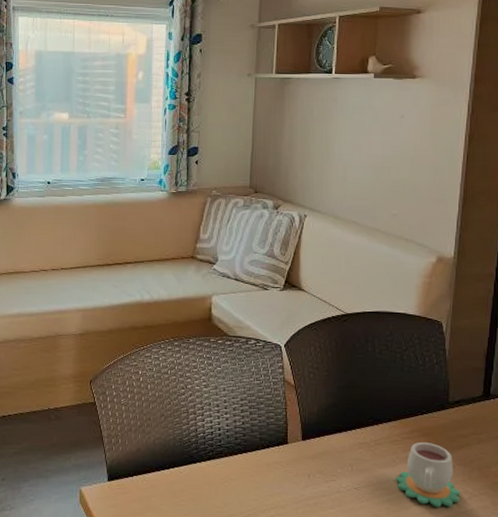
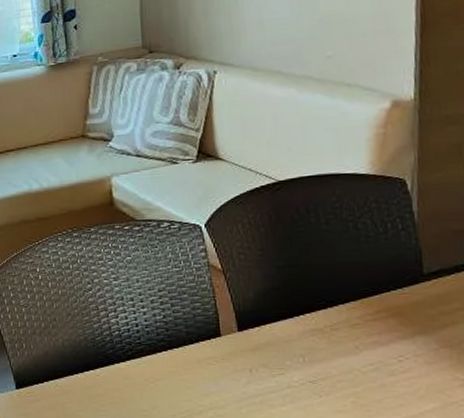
mug: present [395,442,460,508] -> none [360,324,449,399]

